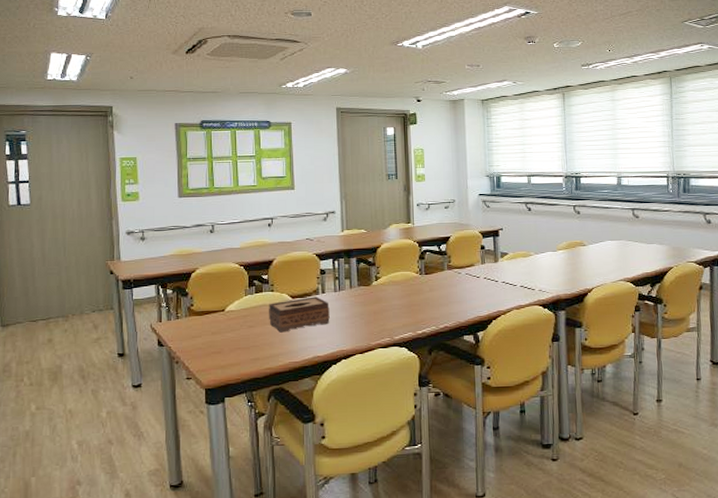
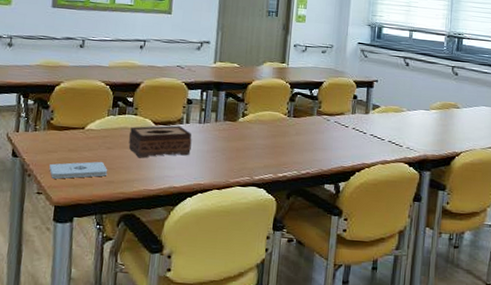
notepad: none [195,340,252,363] -> present [49,161,108,179]

